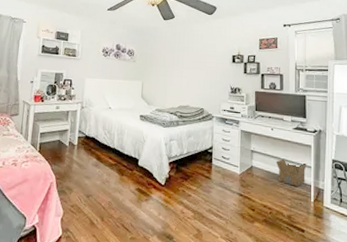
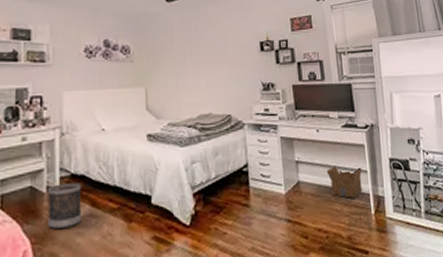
wastebasket: none [68,141,92,172] -> present [48,182,82,229]

